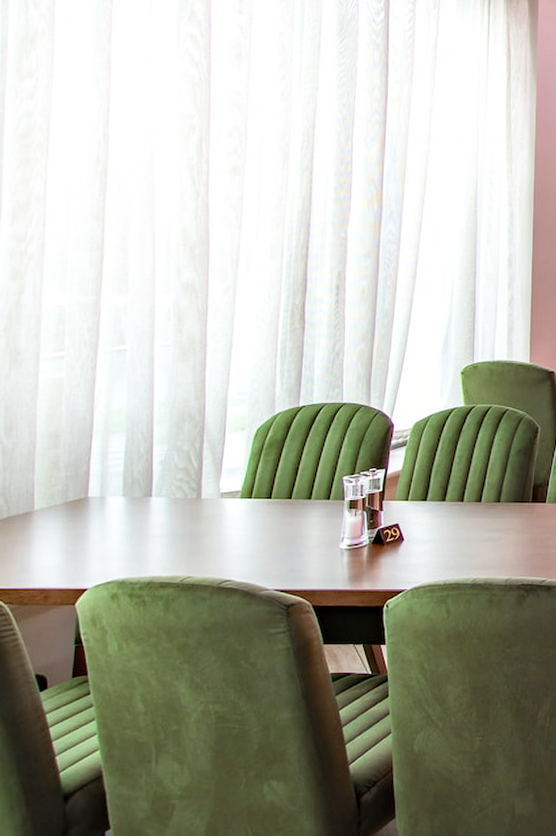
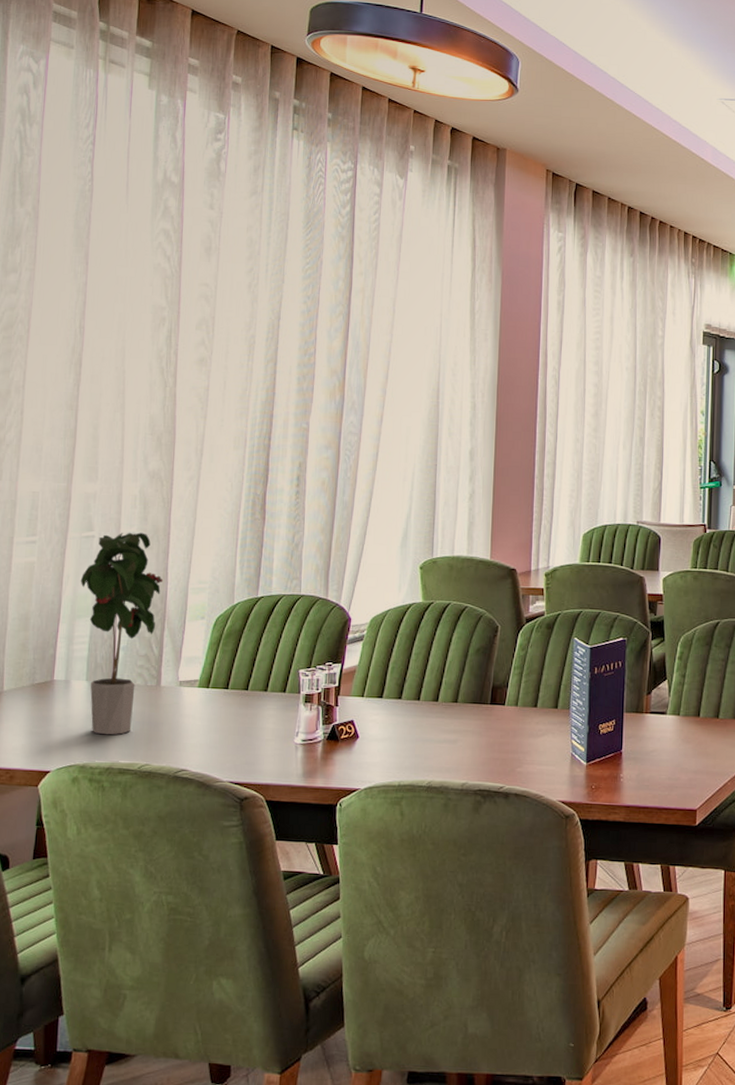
potted plant: none [113,345,201,550] -> present [80,532,164,735]

